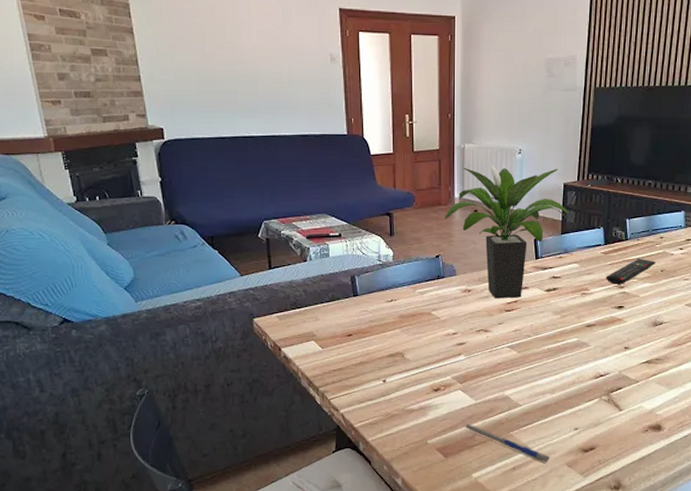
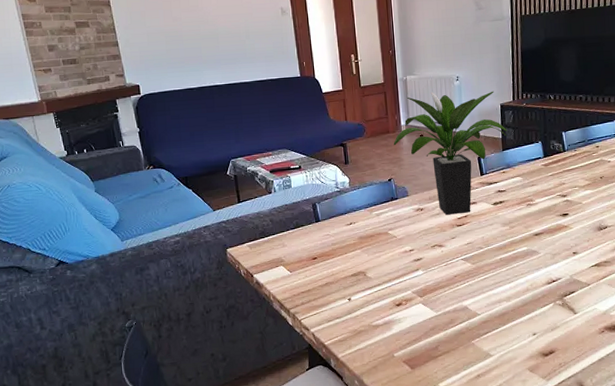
pen: present [464,423,550,464] -> none [427,335,512,370]
remote control: present [606,258,655,284] -> none [548,167,594,194]

